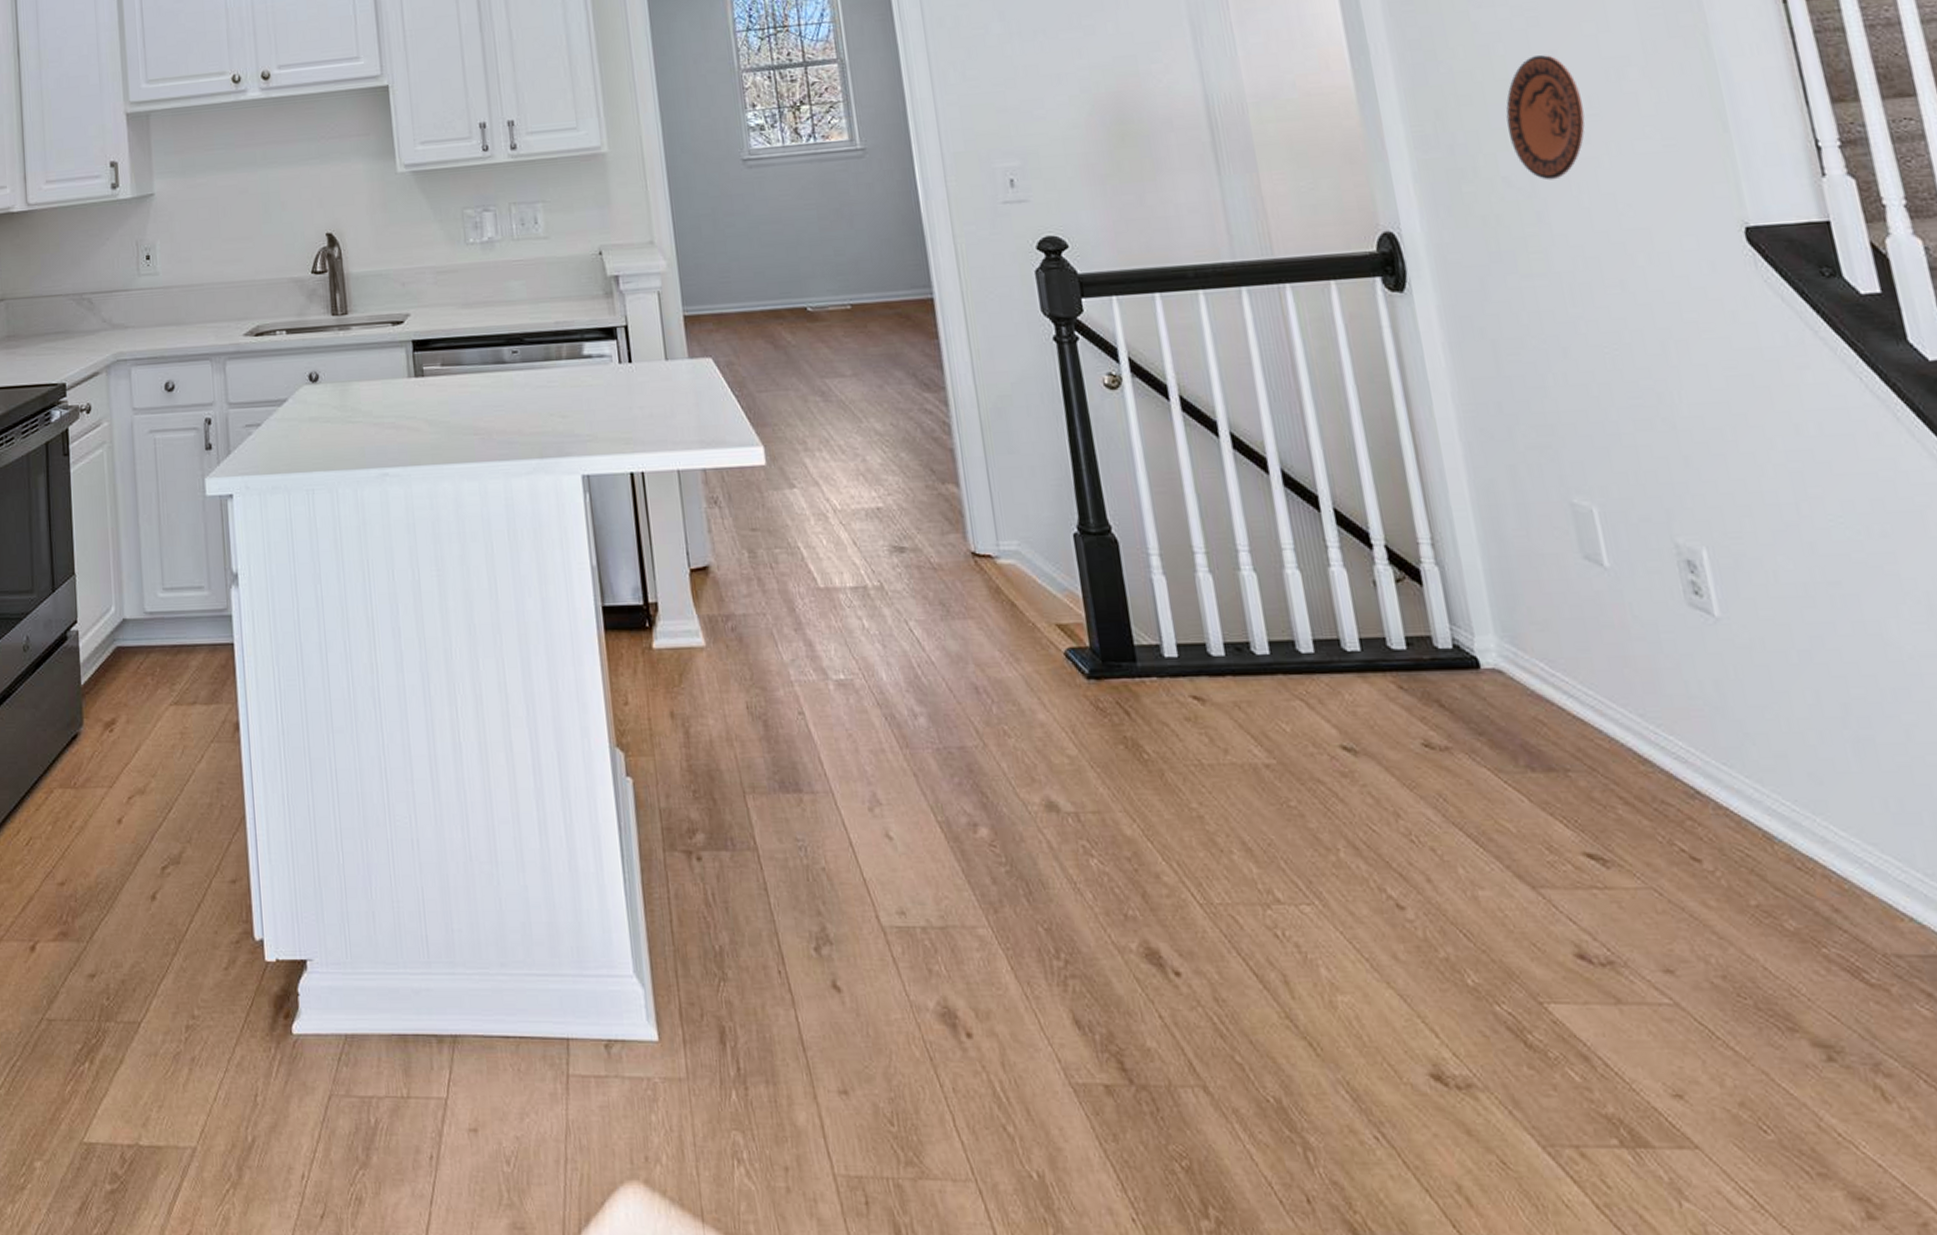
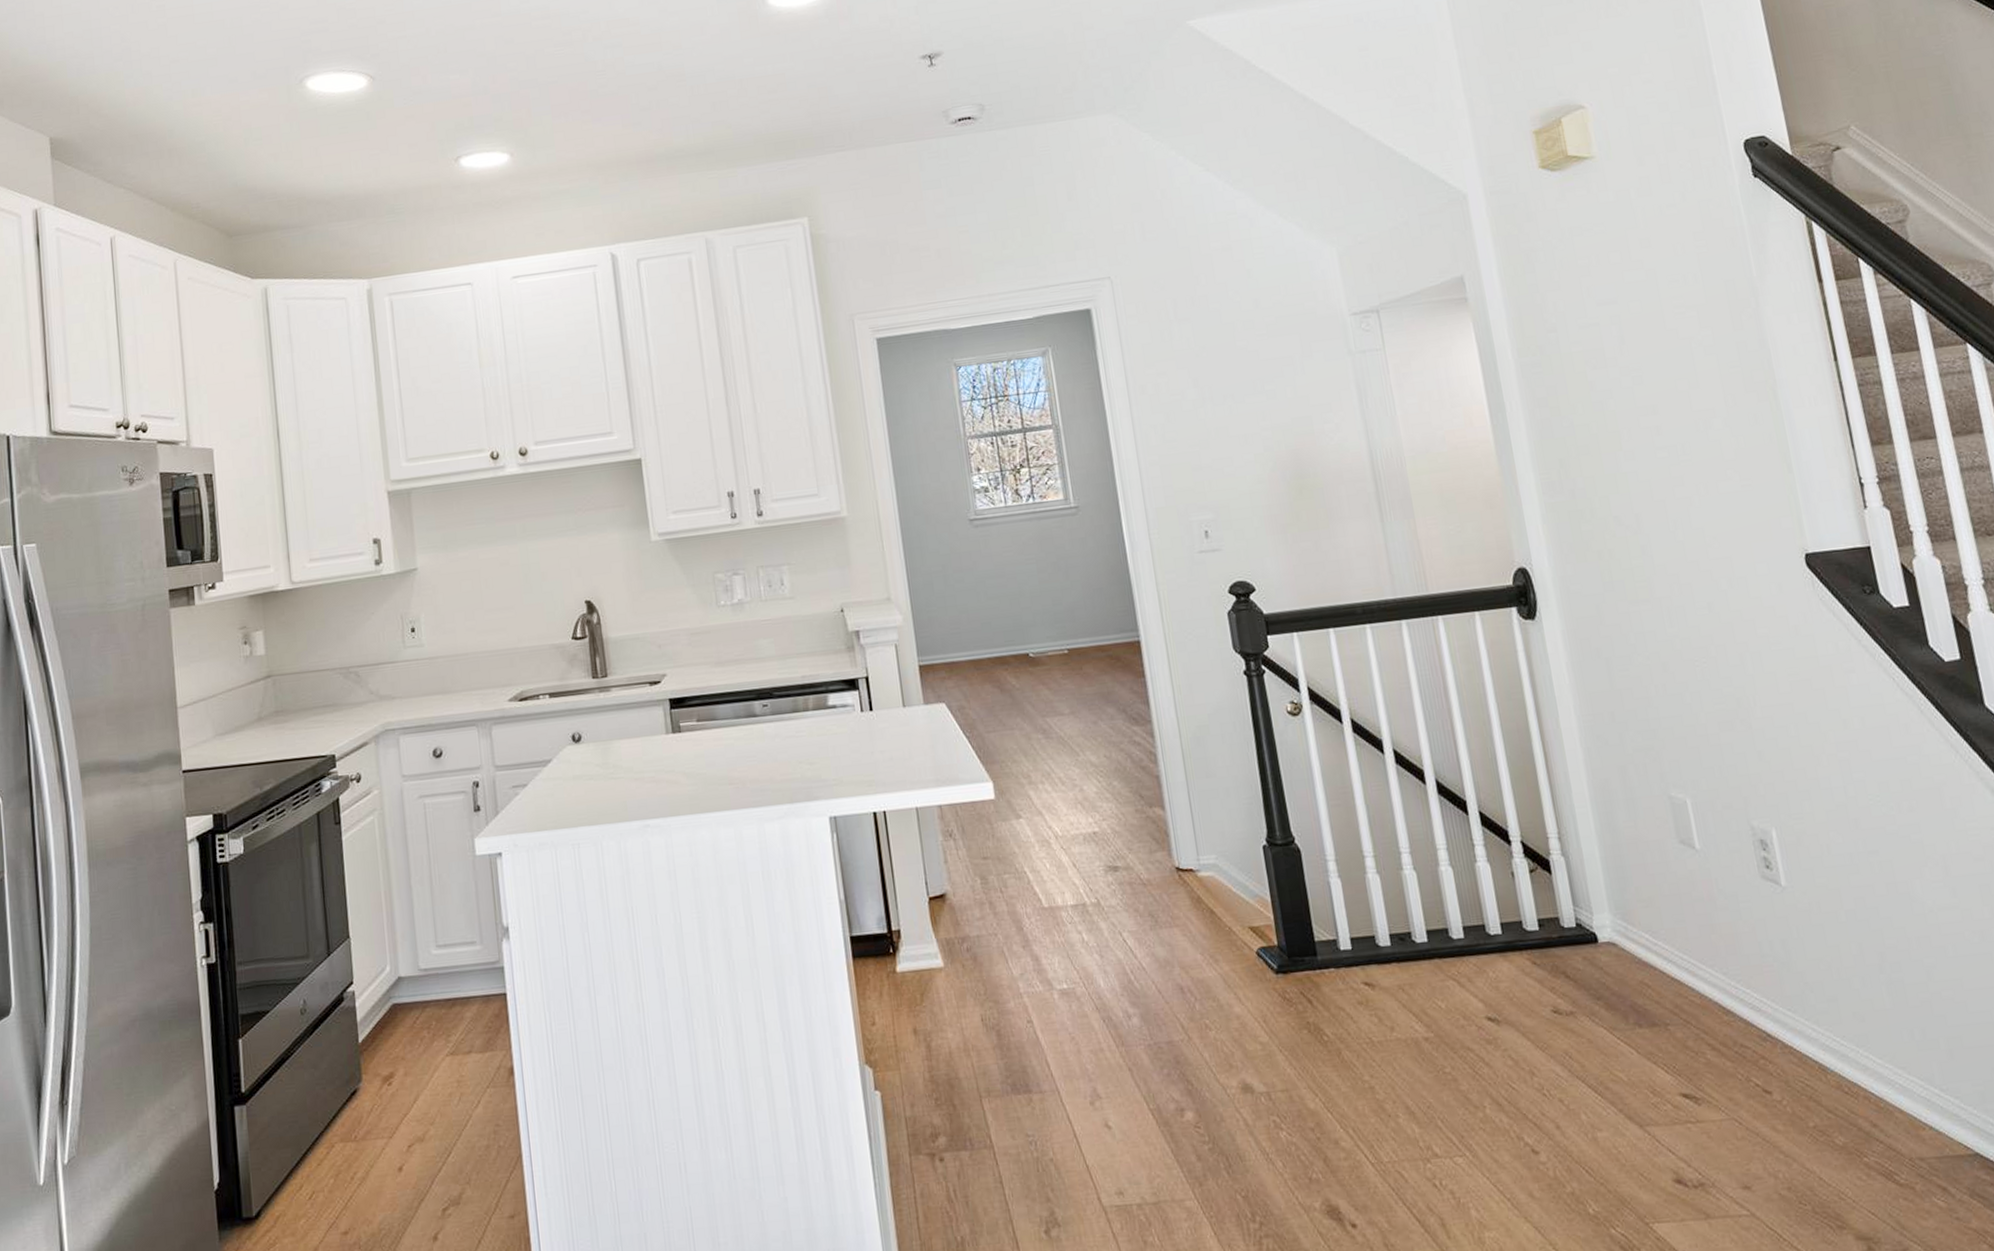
decorative plate: present [1506,55,1585,181] -> none [1616,409,1680,519]

